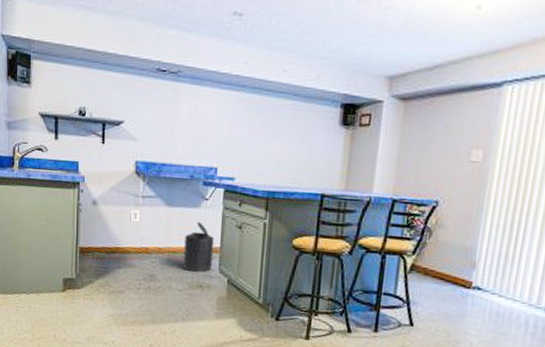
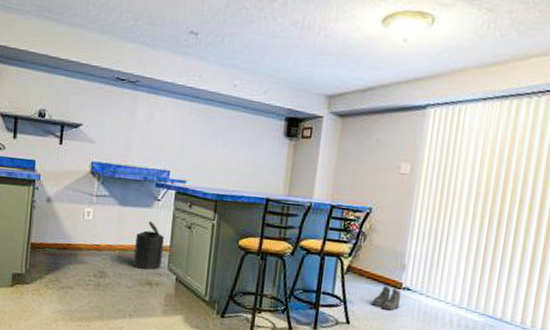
boots: none [438,285,471,312] -> present [372,286,402,311]

